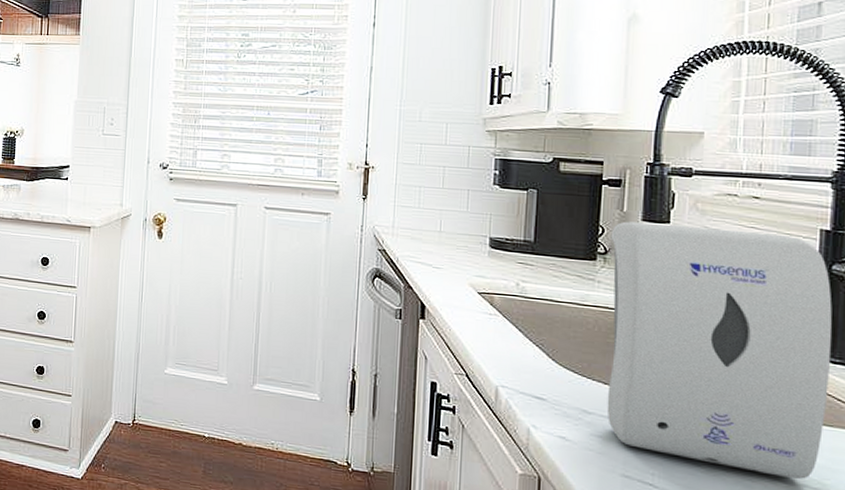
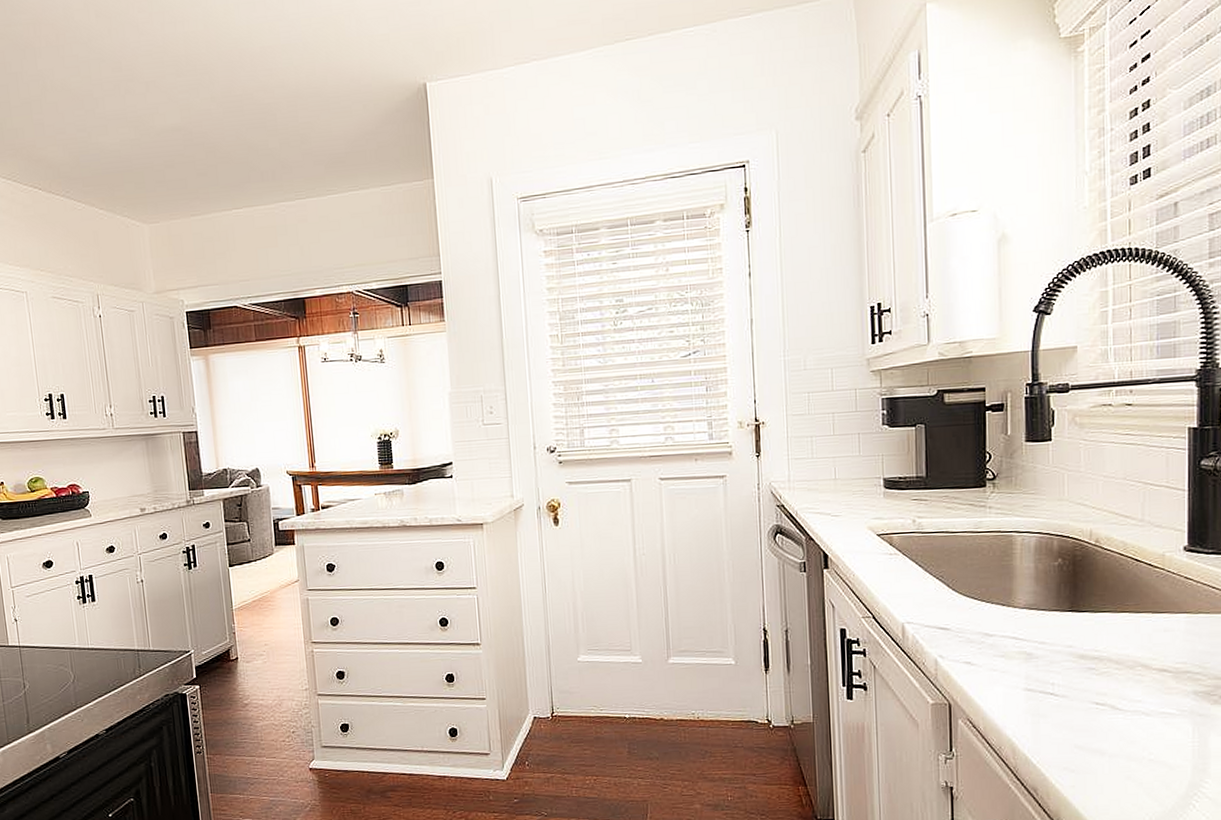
soap dispenser: present [606,221,833,479] -> none [997,437,1204,667]

